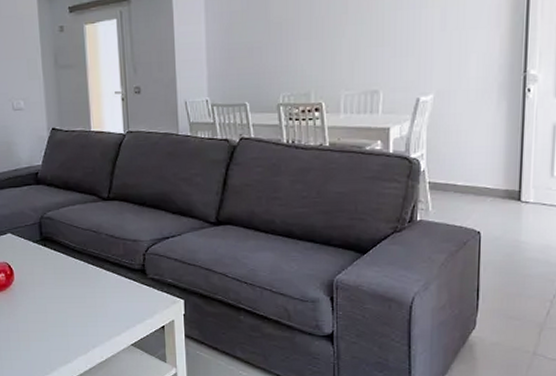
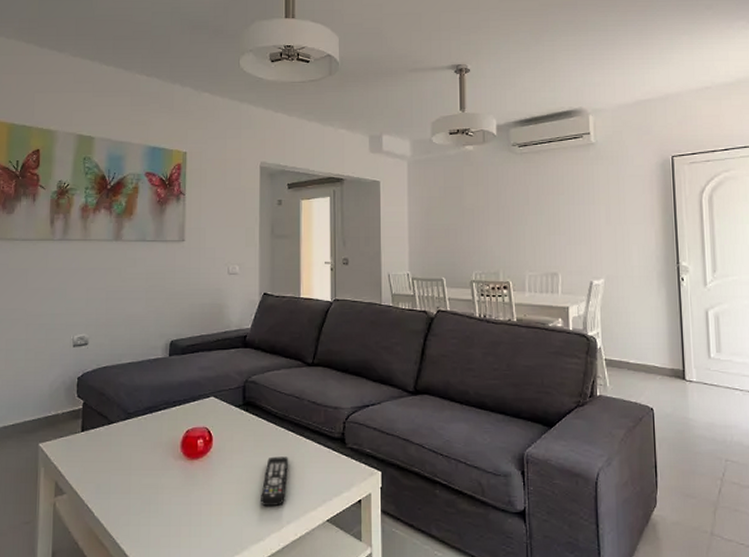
remote control: none [65,288,91,333] -> present [261,456,289,507]

